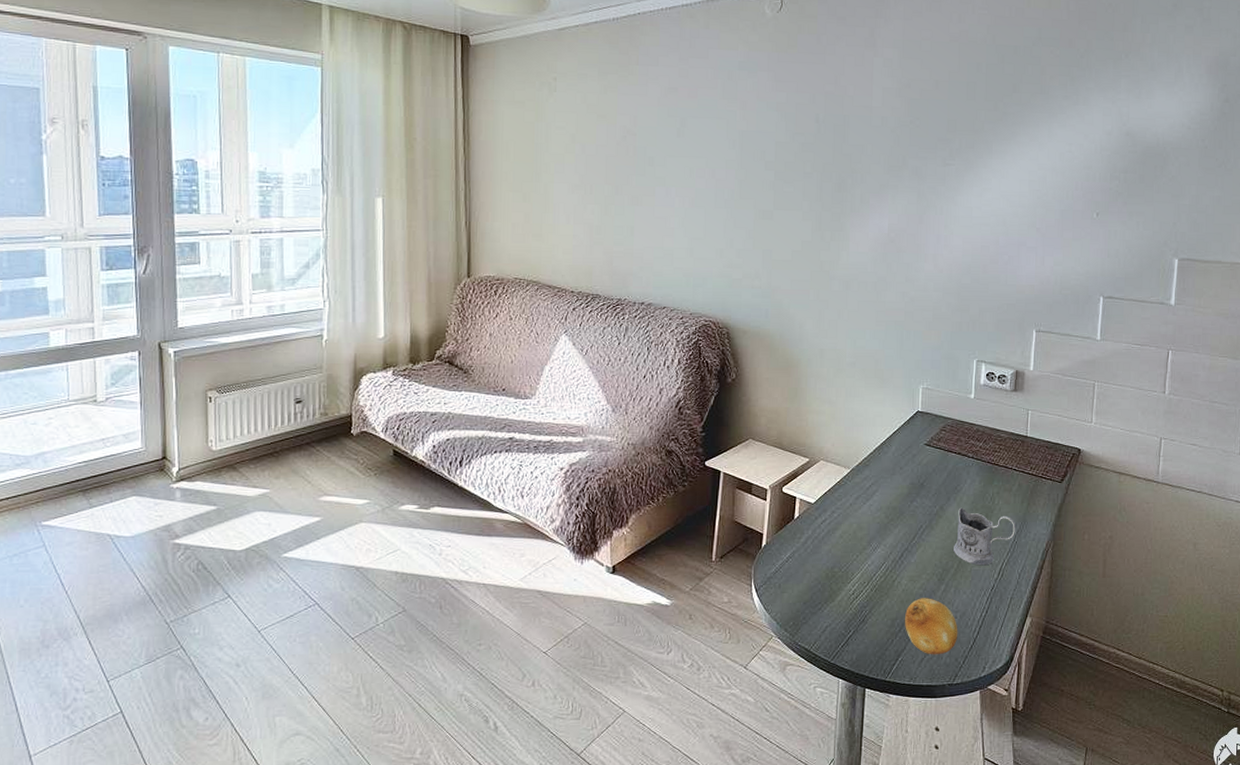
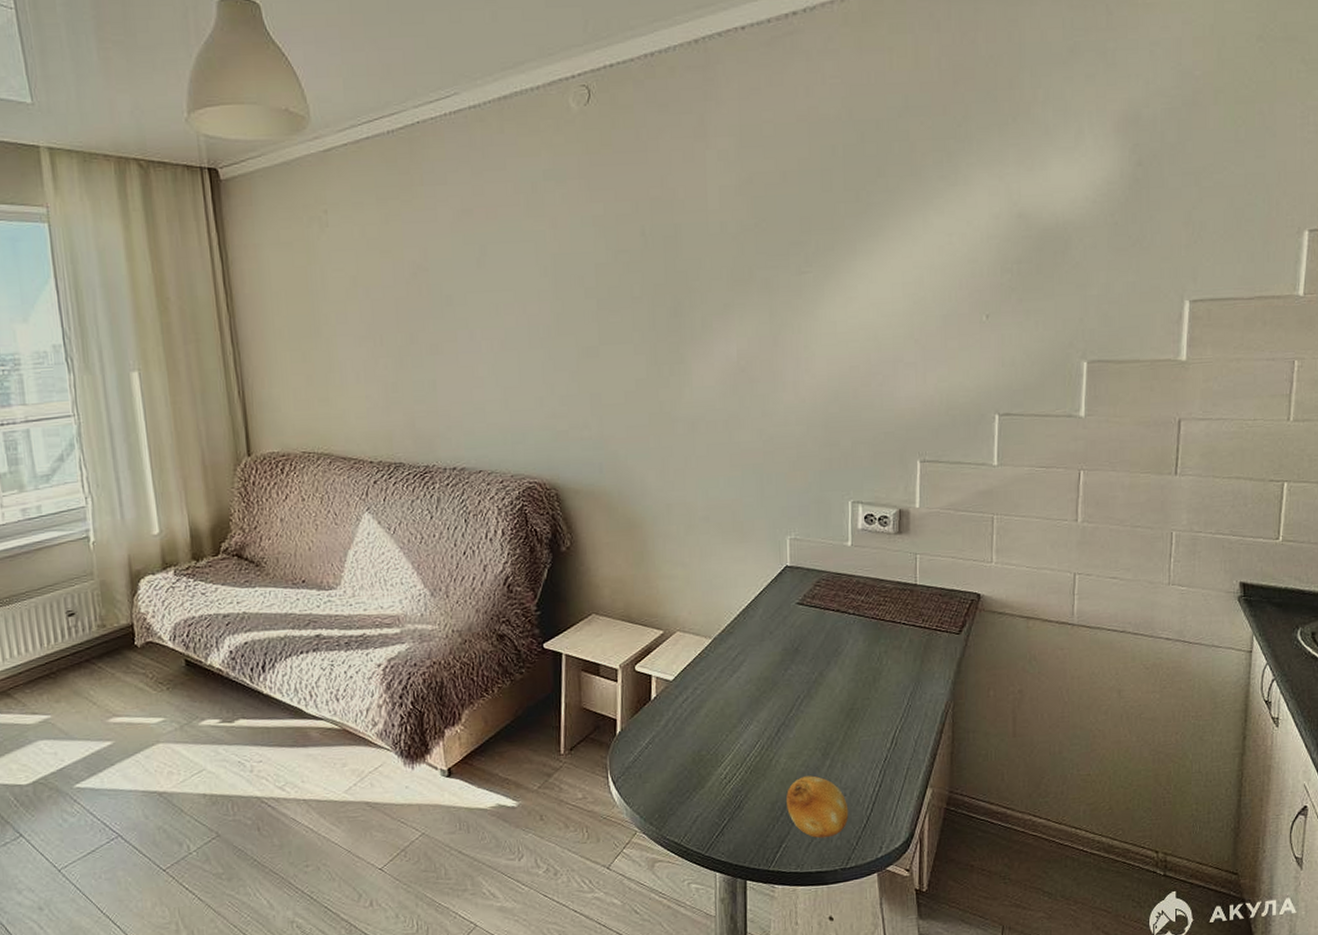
tea glass holder: present [954,507,1016,566] -> none [838,671,909,736]

